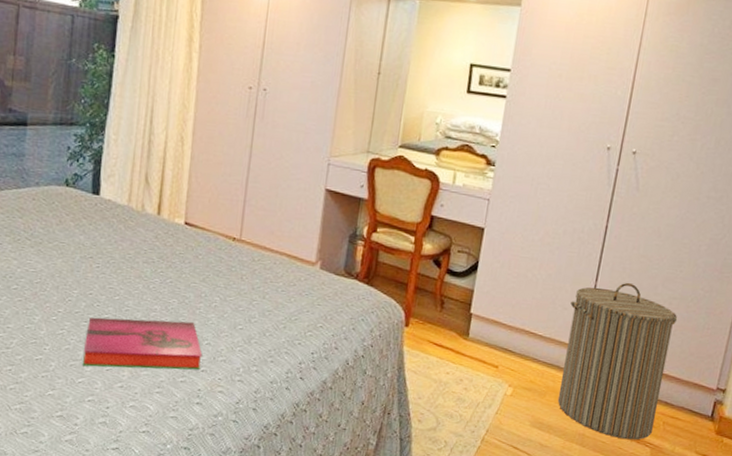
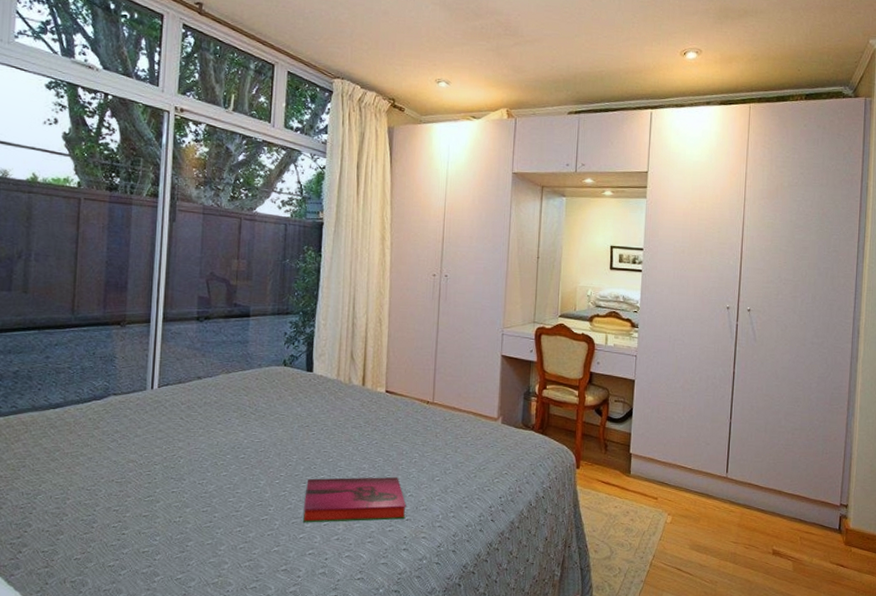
laundry hamper: present [557,282,678,440] -> none [710,418,801,555]

